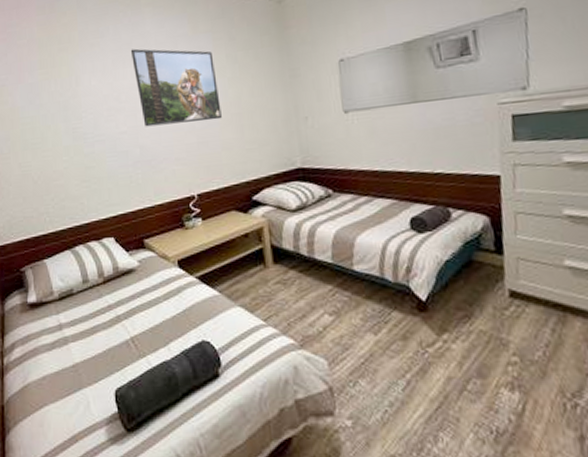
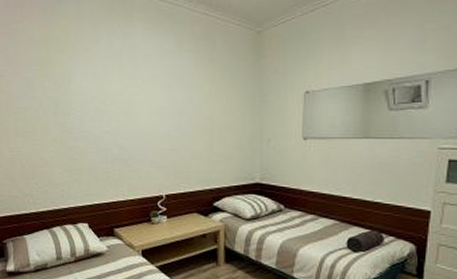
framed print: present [130,48,222,127] -> none [120,58,195,131]

